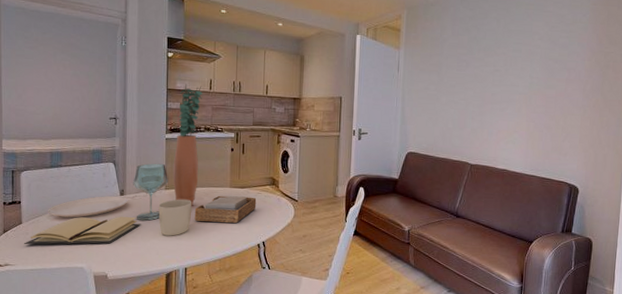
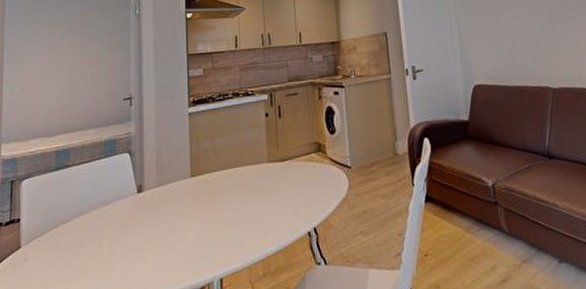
book: present [24,216,141,245] -> none [22,218,164,275]
plate: present [48,195,128,218] -> none [52,193,147,233]
wine glass: present [133,163,169,221] -> none [152,144,195,222]
mug: present [158,199,192,236] -> none [184,185,225,238]
vase: present [173,84,203,206] -> none [198,45,230,194]
napkin holder: present [194,195,257,224] -> none [227,170,302,214]

